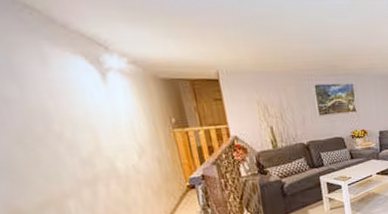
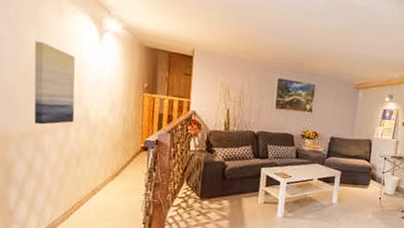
wall art: none [20,96,99,191] -> present [34,40,76,125]

